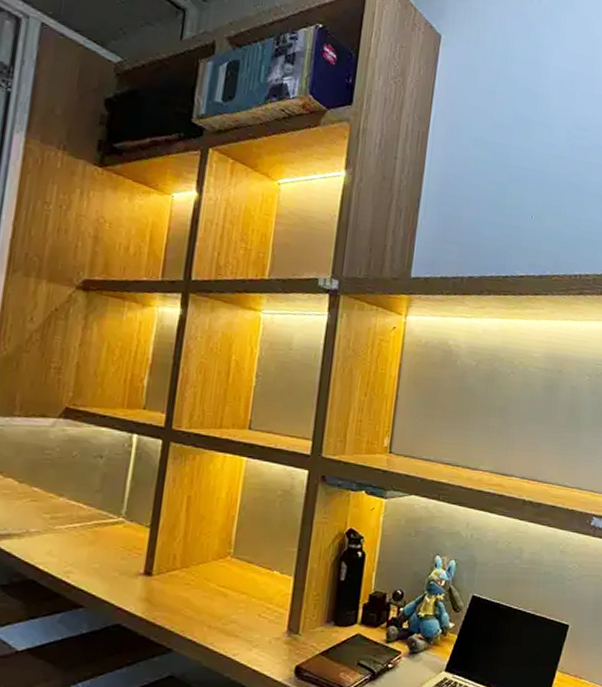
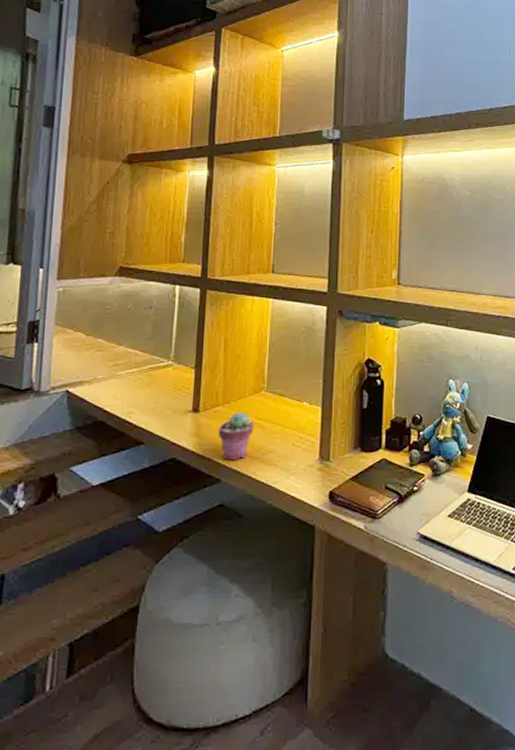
potted succulent: none [172,578,216,629] -> present [217,412,254,460]

